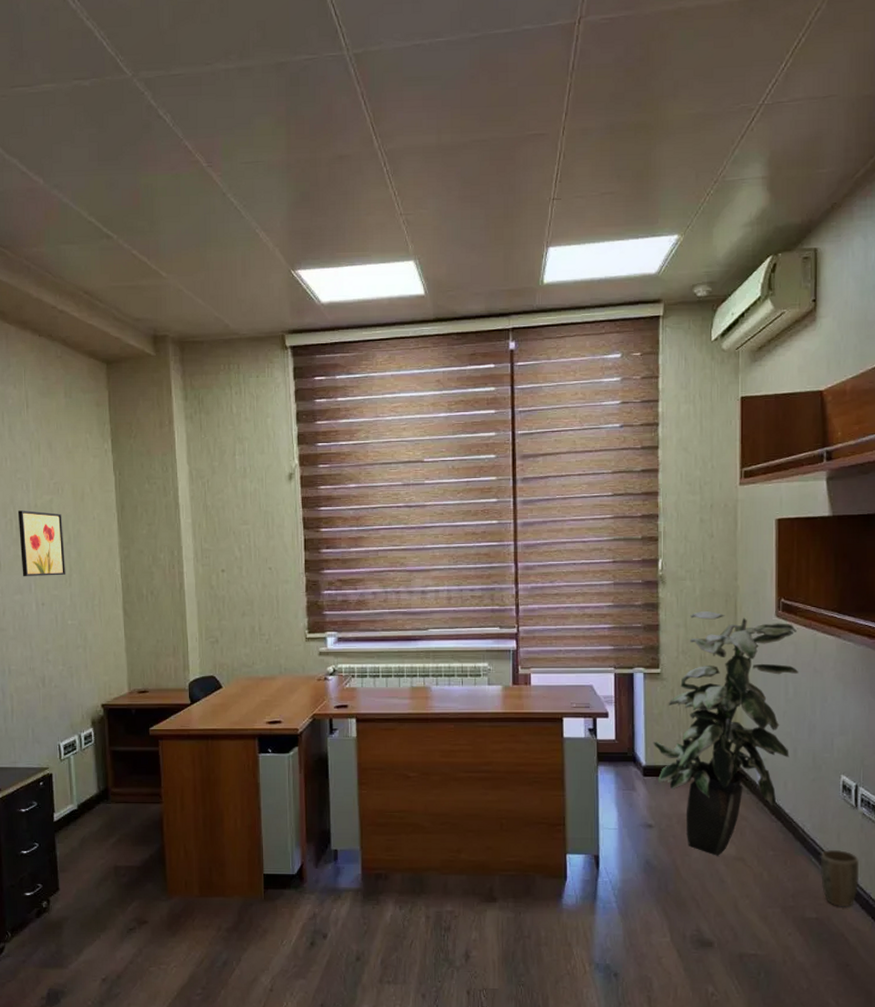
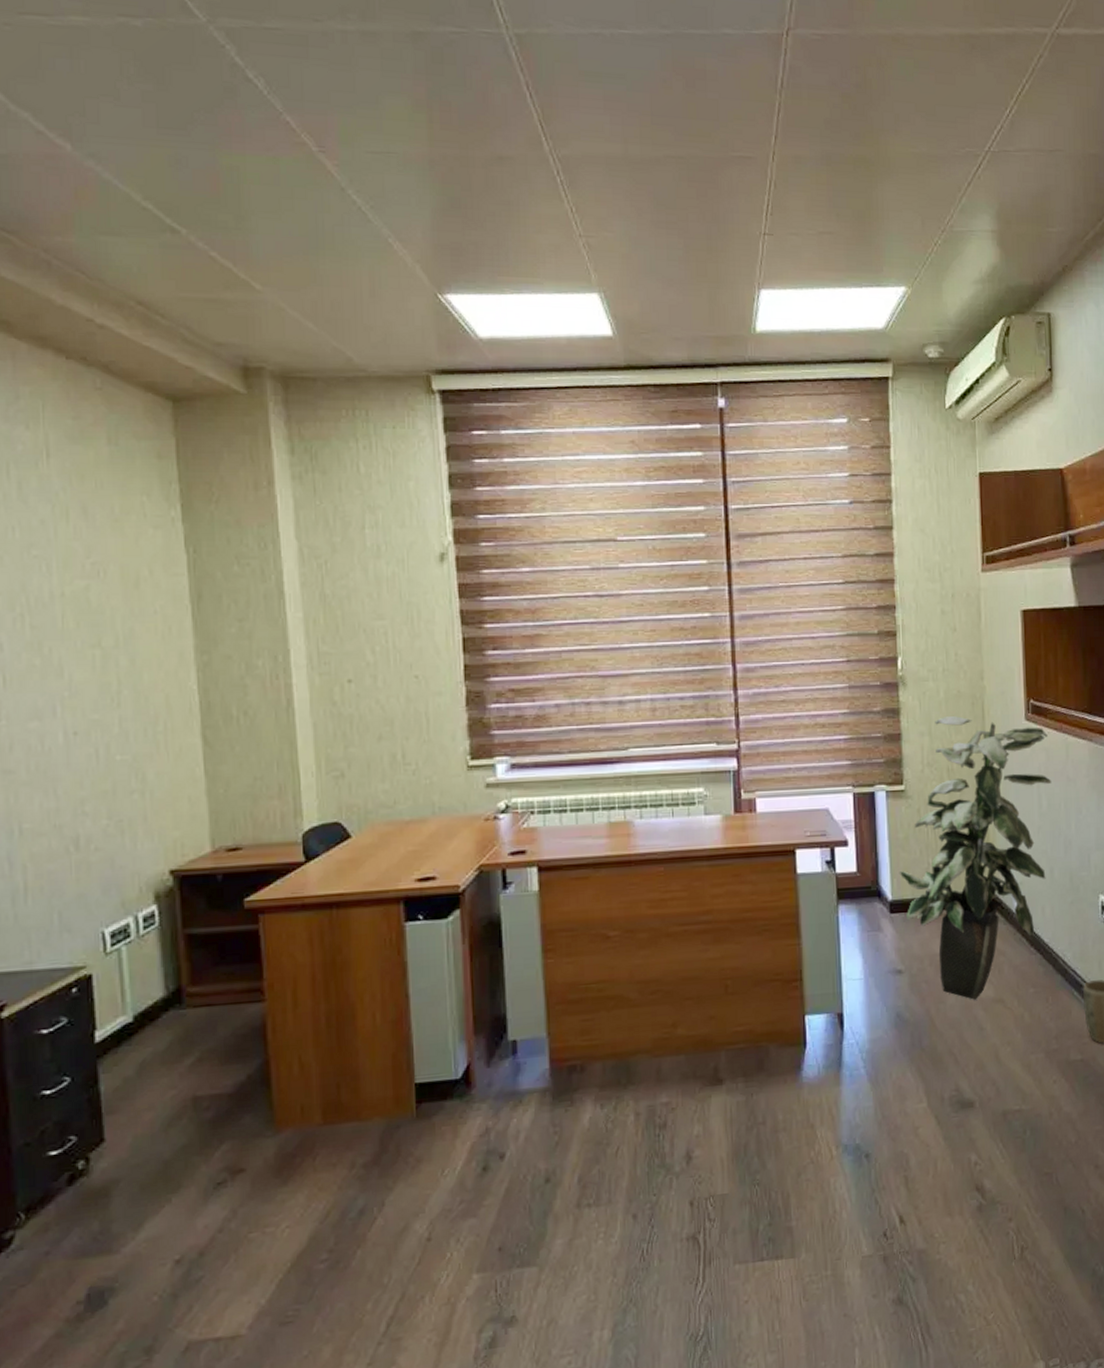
wall art: present [17,510,66,577] -> none [32,601,112,696]

